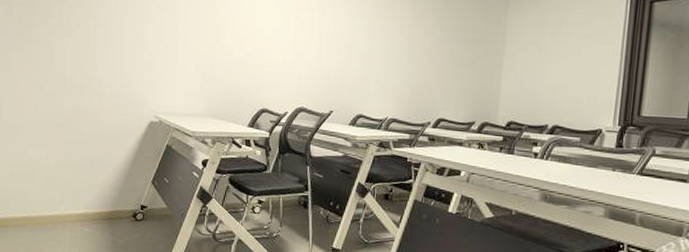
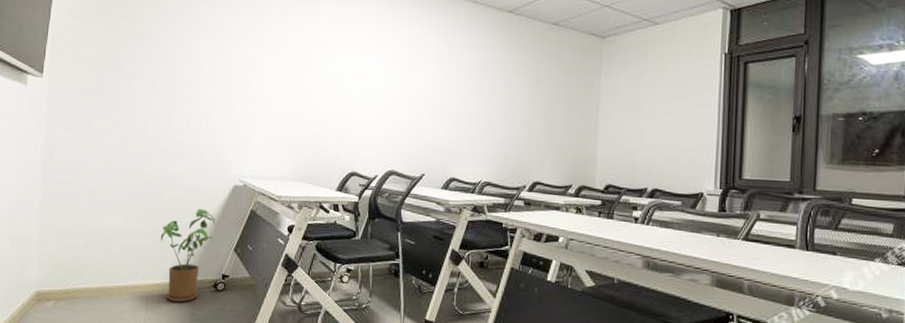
house plant: none [81,143,134,231] -> present [160,209,216,303]

